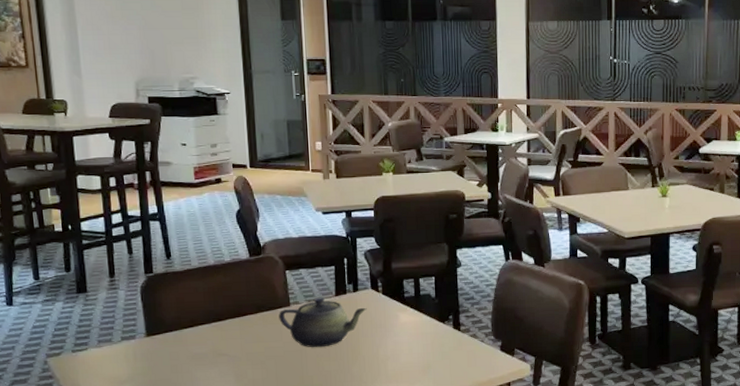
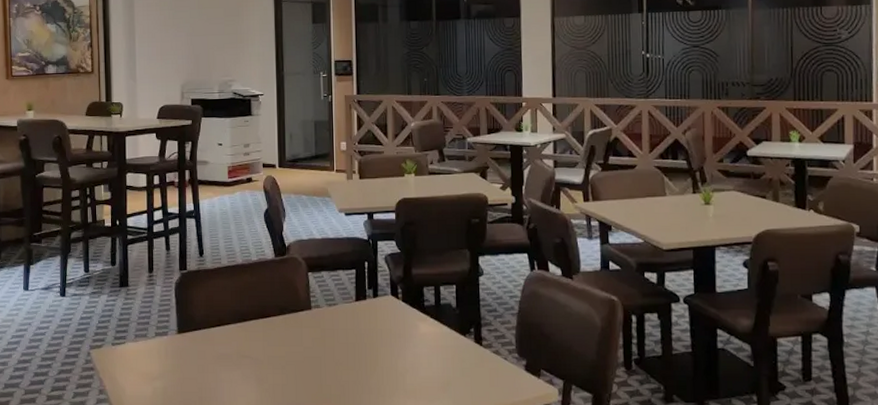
teapot: present [279,297,367,348] -> none [300,301,387,355]

